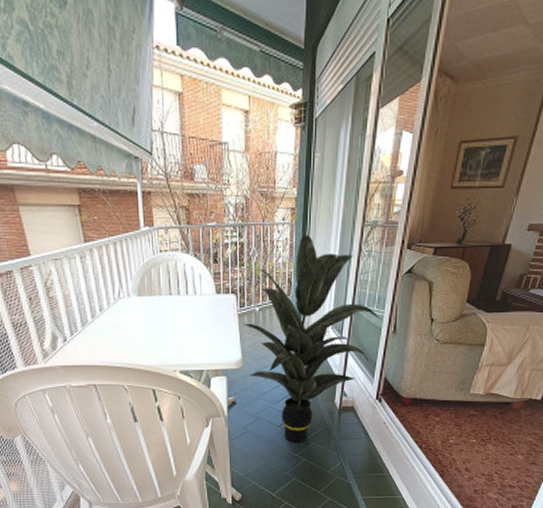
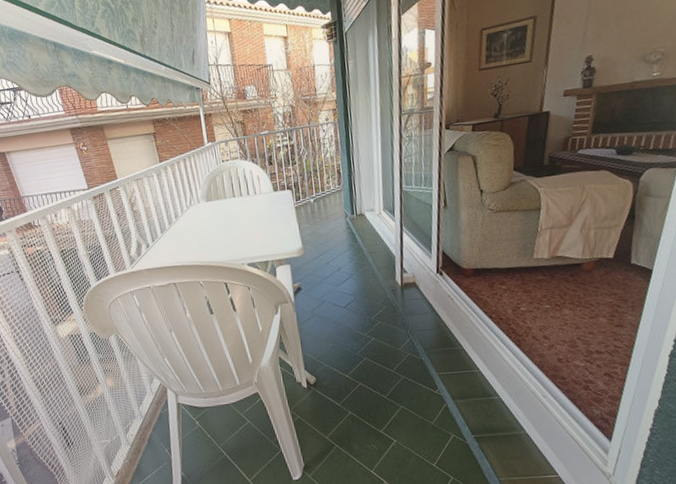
indoor plant: present [244,234,382,443] -> none [301,129,431,323]

